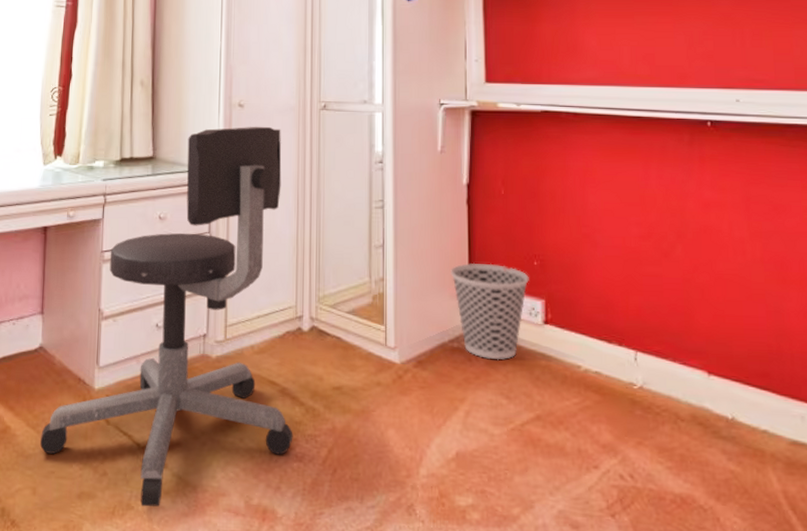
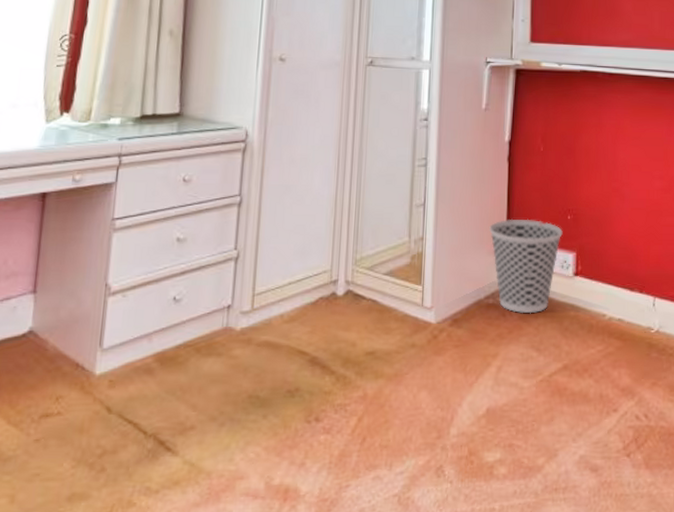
office chair: present [40,126,293,507] -> none [23,81,324,502]

